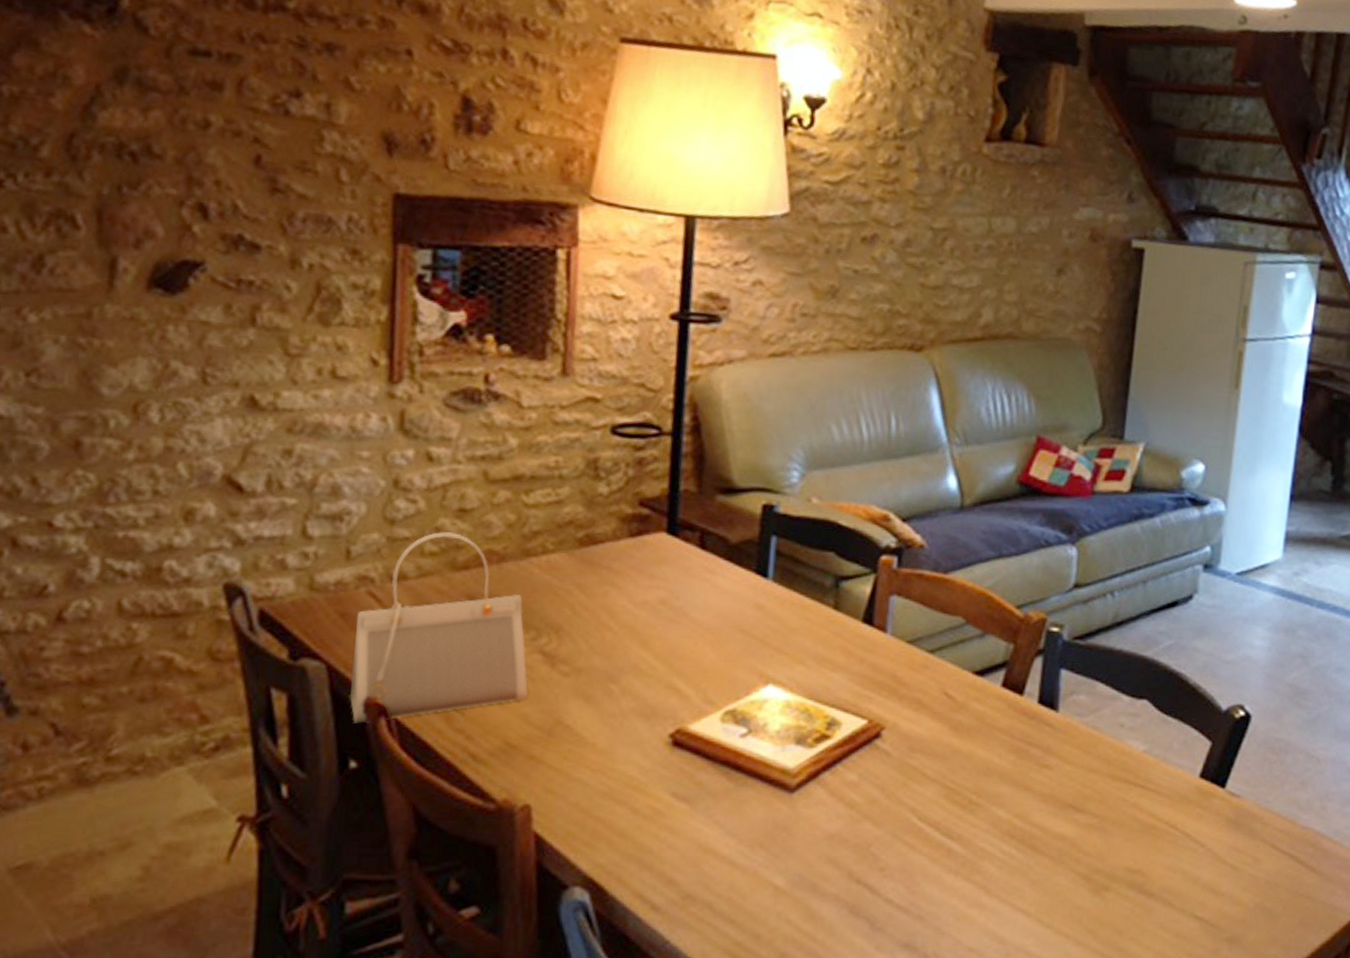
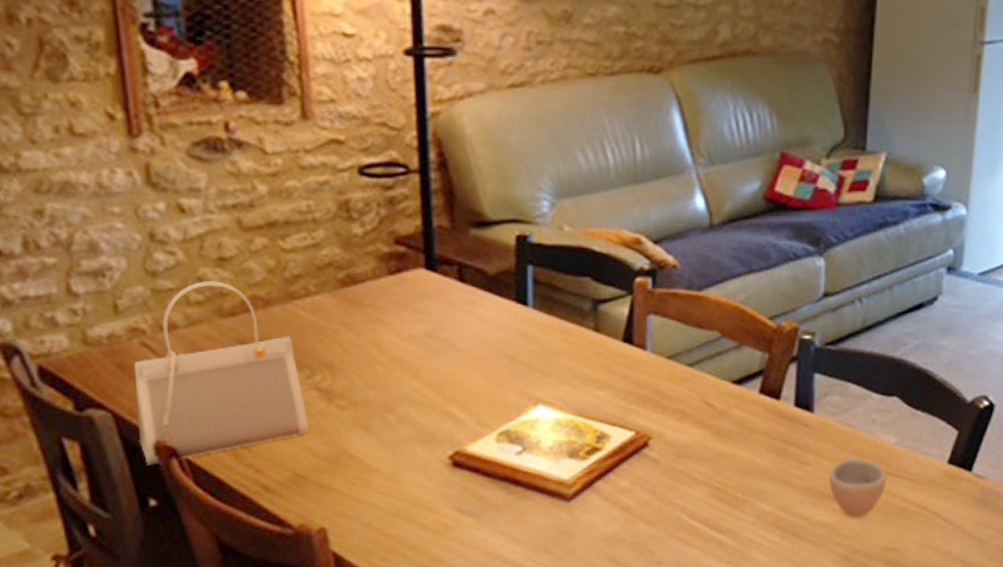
cup: none [1070,762,1134,832] -> present [828,455,887,518]

